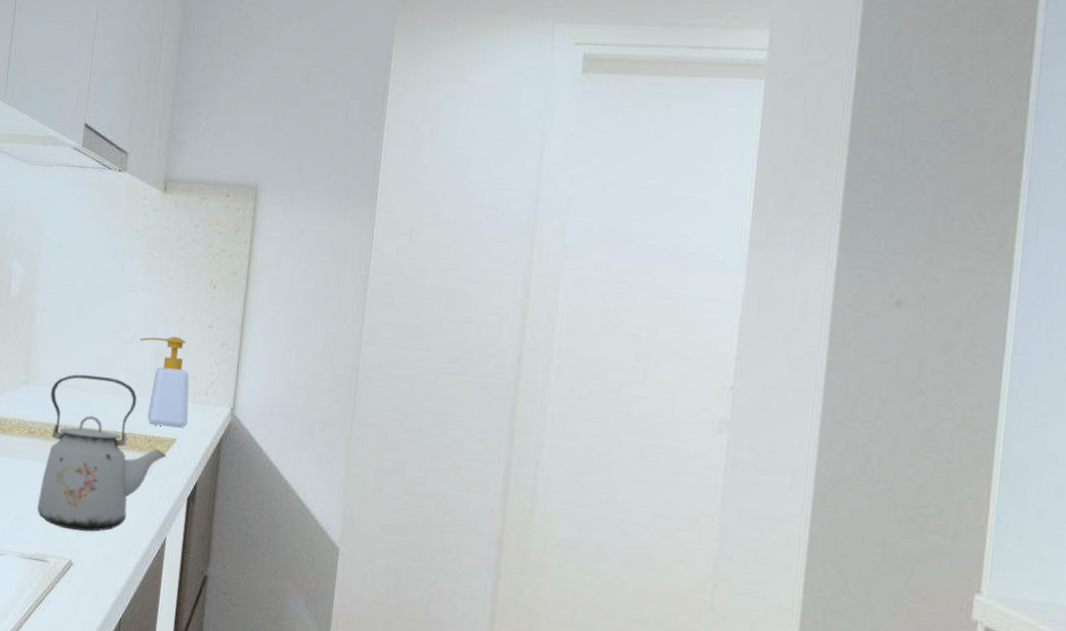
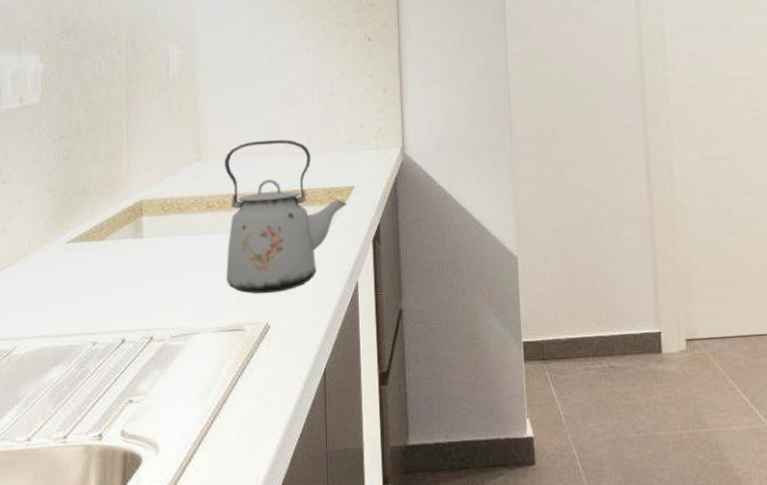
soap bottle: present [139,336,190,428] -> none [305,90,363,177]

